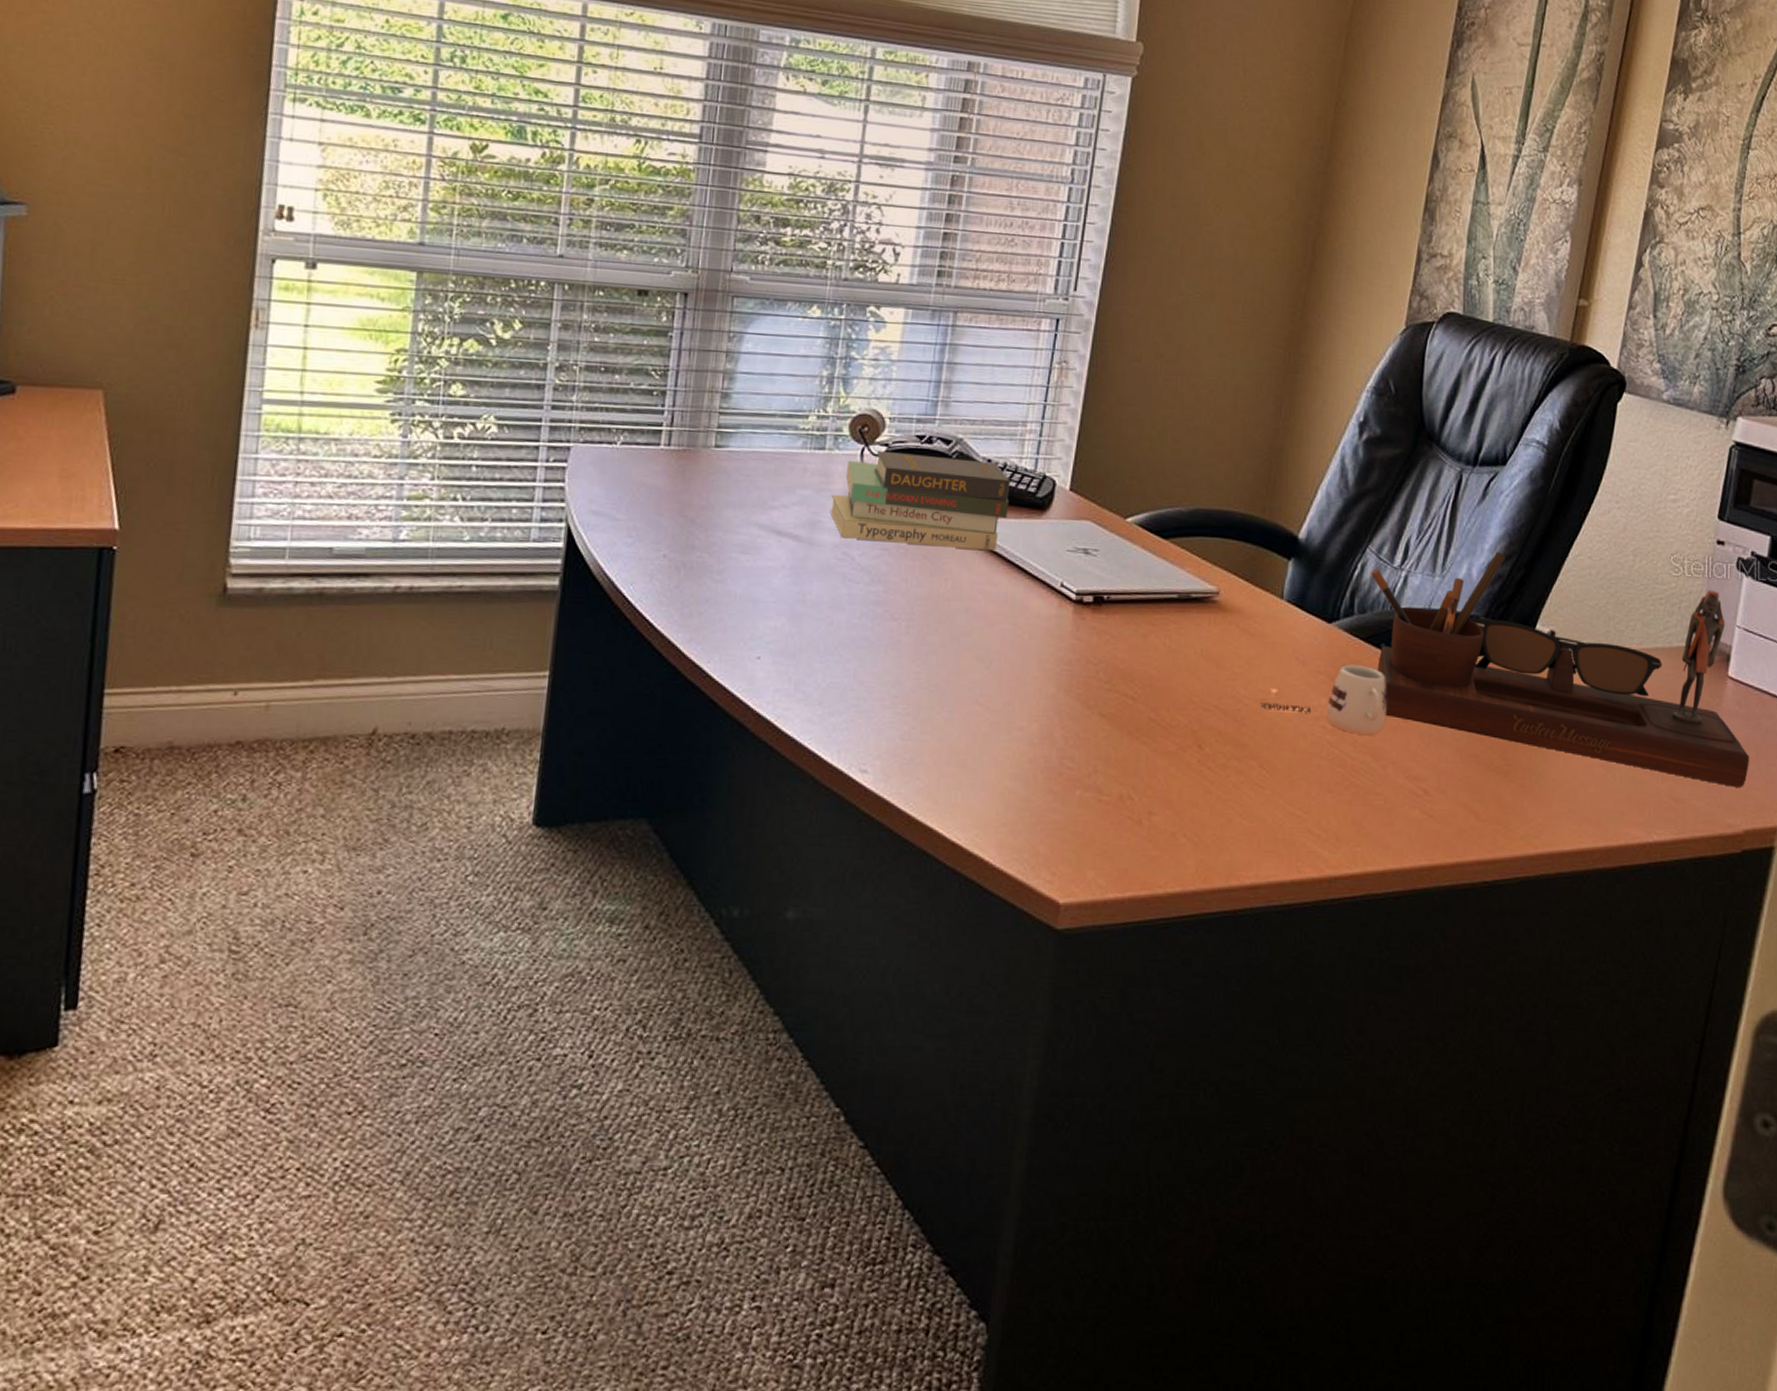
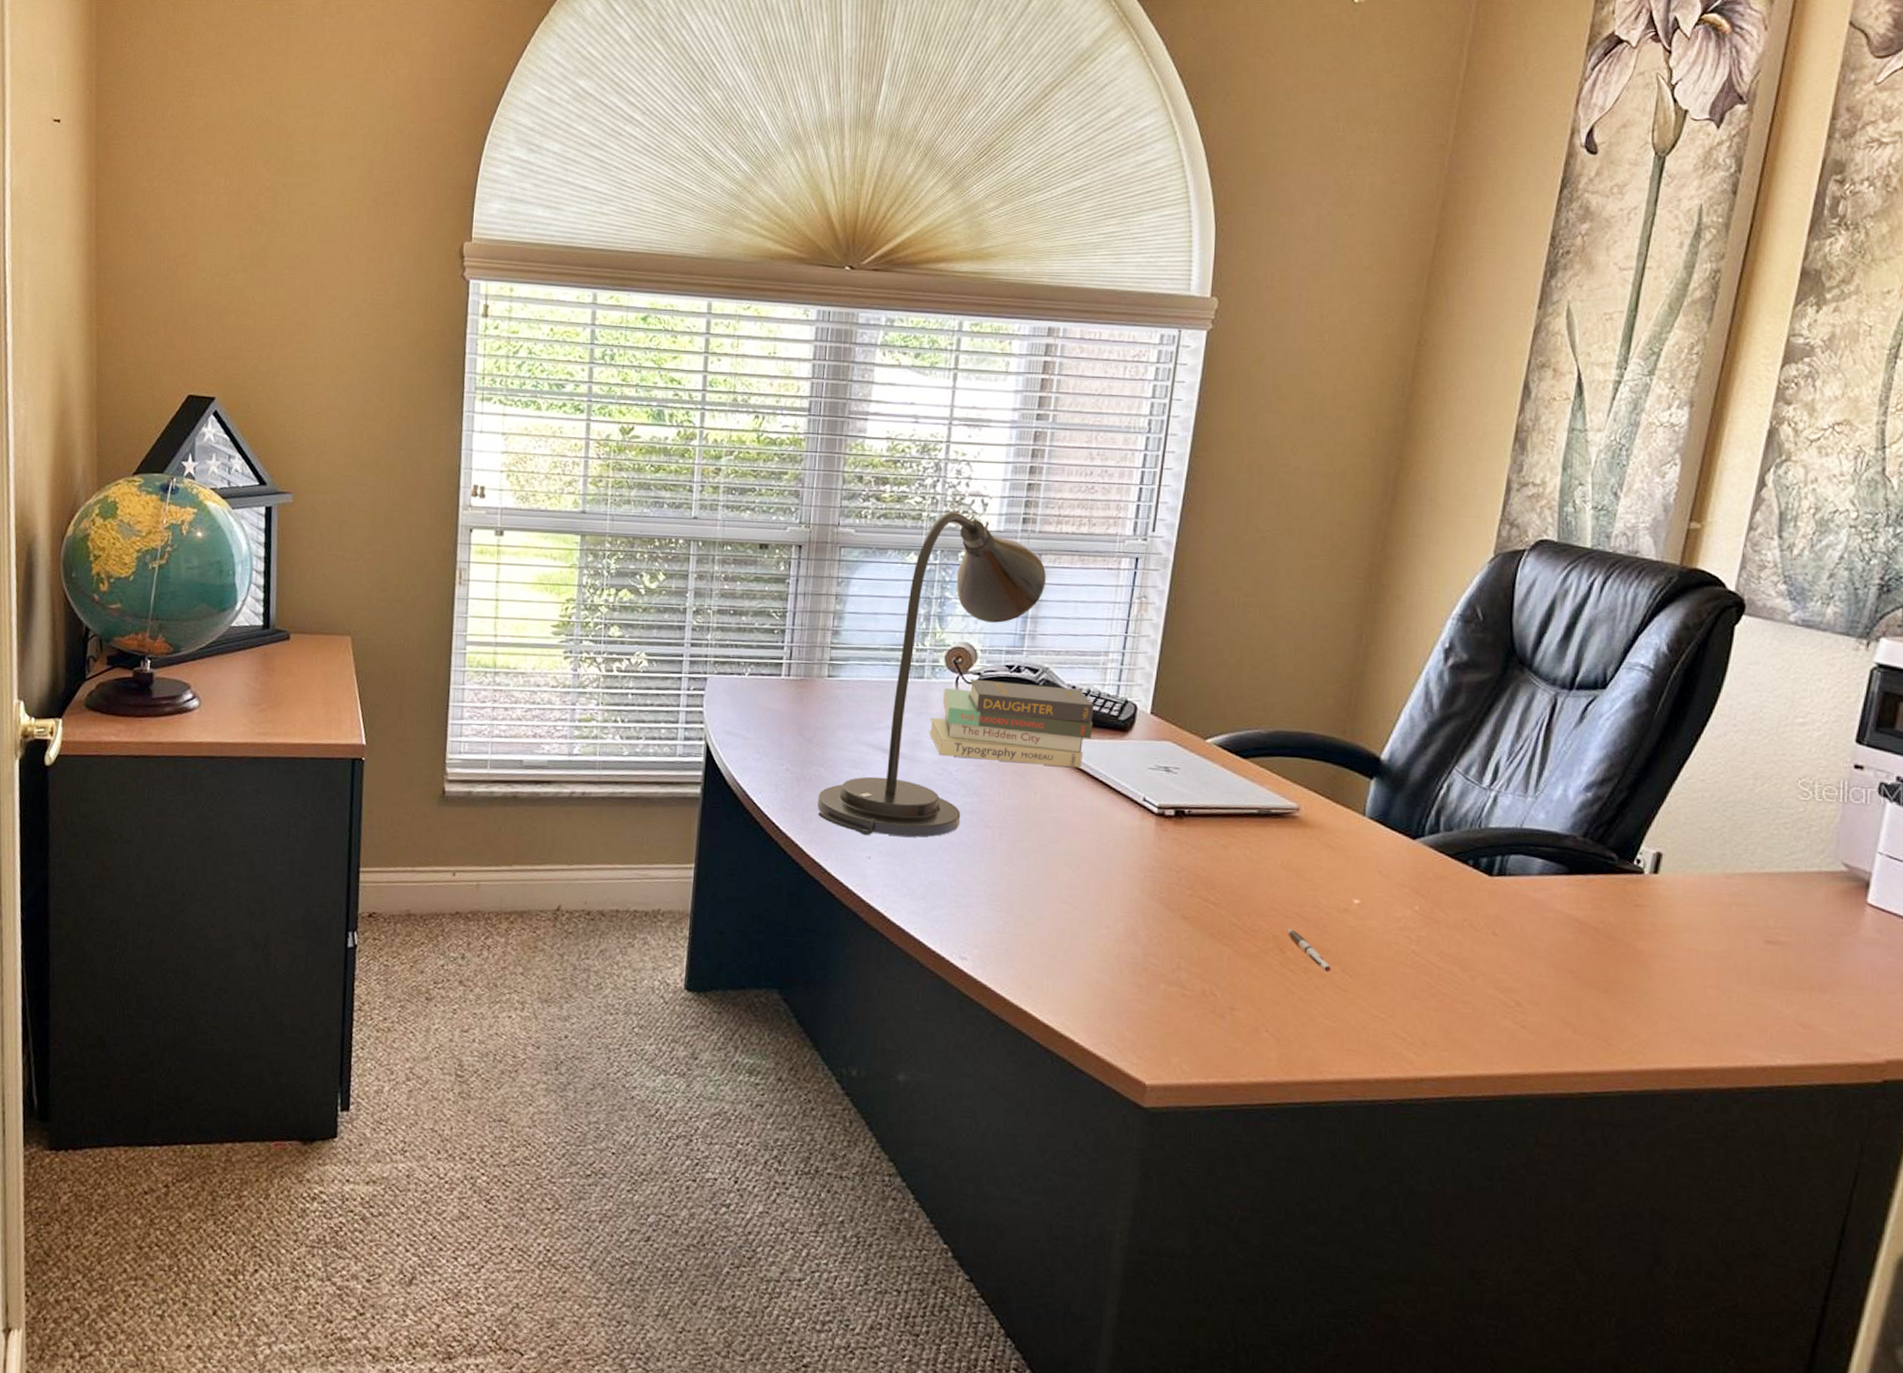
desk lamp: none [699,260,962,633] -> present [817,511,1046,837]
pen: none [1205,722,1249,768] -> present [1286,928,1331,972]
mug: present [1260,664,1387,735] -> none [1343,878,1476,947]
desk organizer: present [1371,552,1749,787] -> none [1458,774,1893,1017]

